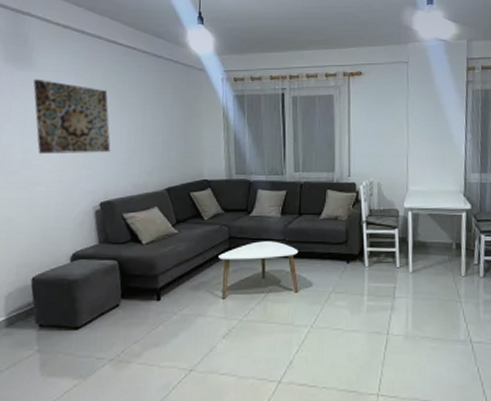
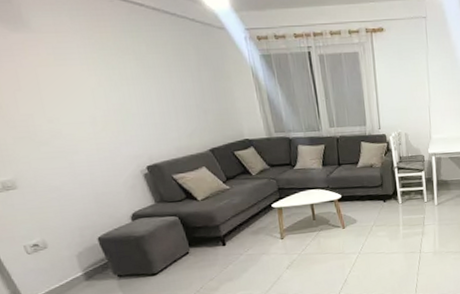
wall art: present [33,79,111,154] -> none [33,41,144,123]

